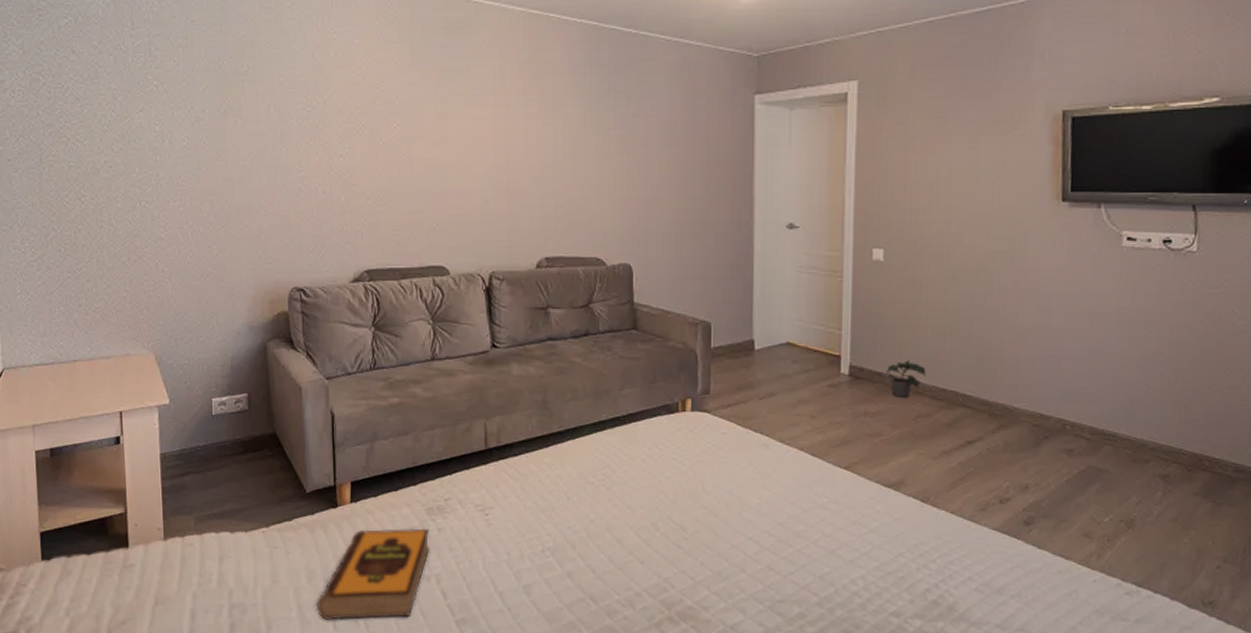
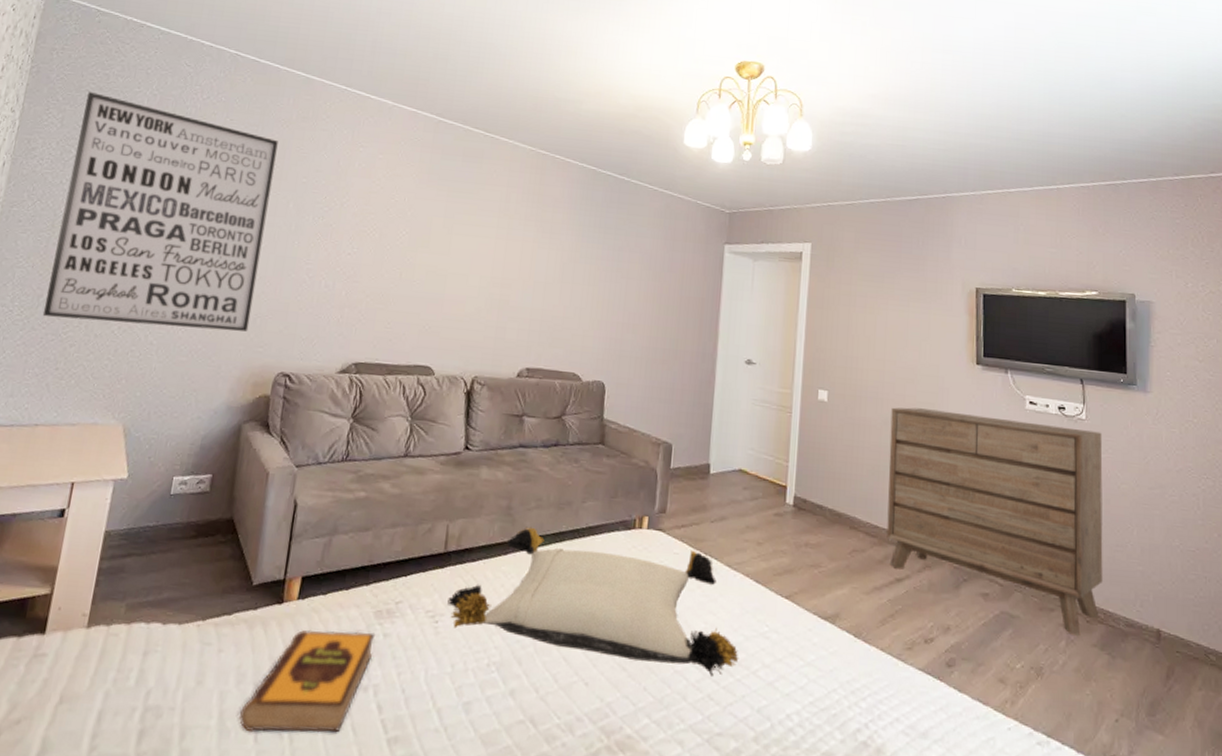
wall art: none [41,11,254,255] -> present [42,92,278,332]
pillow: none [495,418,798,549] -> present [447,526,739,677]
potted plant: present [885,360,926,397] -> none [825,495,862,532]
dresser: none [955,258,1217,485] -> present [886,407,1103,636]

